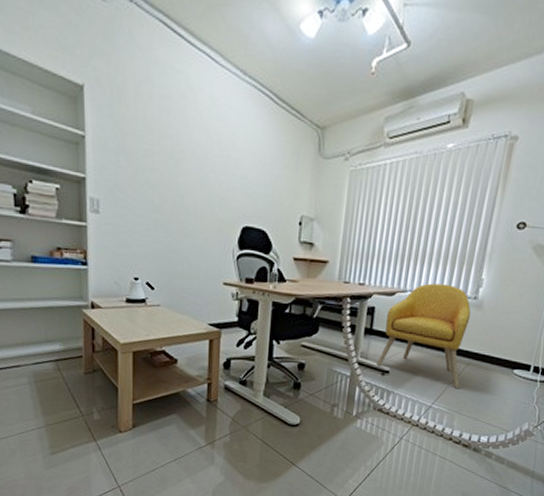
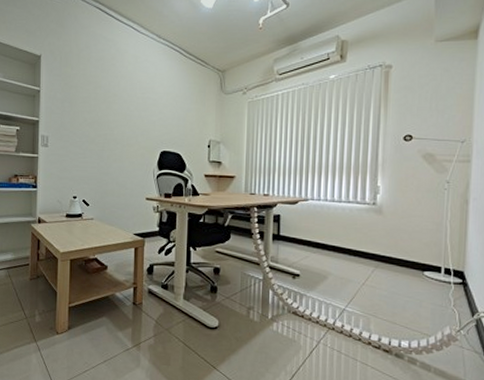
armchair: present [377,283,471,388] -> none [287,192,372,291]

